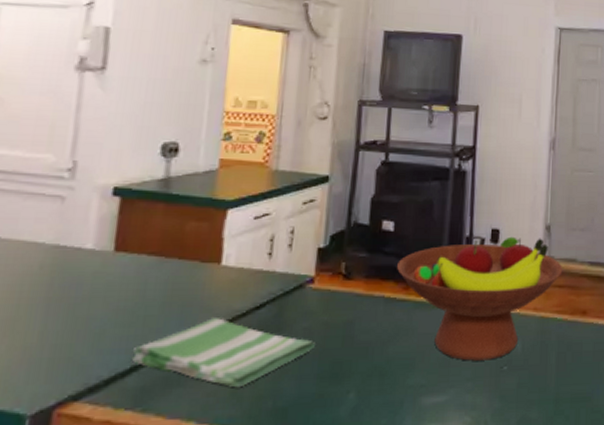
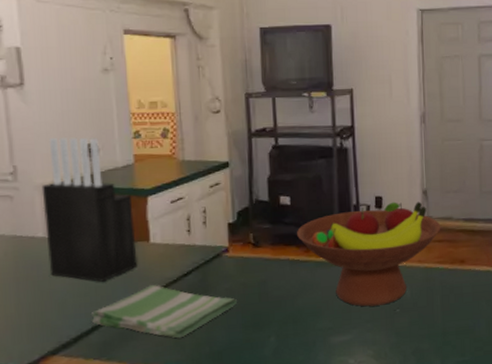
knife block: none [92,131,209,310] -> present [41,136,138,282]

